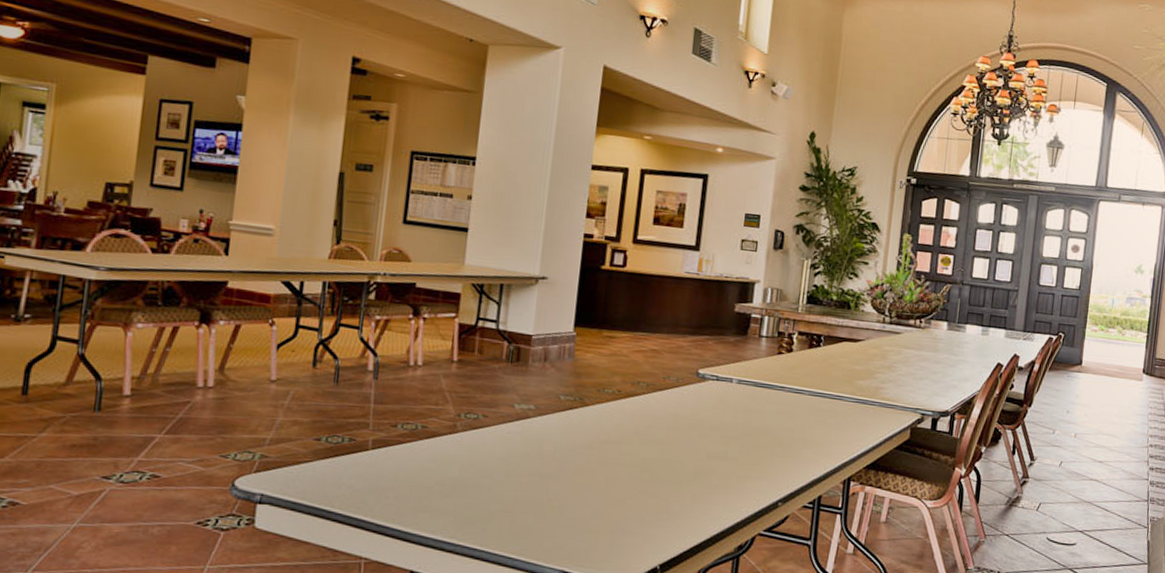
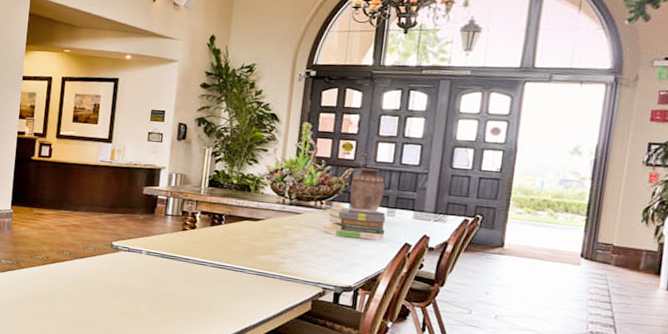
books: none [921,326,981,360] -> present [322,207,386,240]
vase: none [947,284,980,330] -> present [350,168,385,212]

